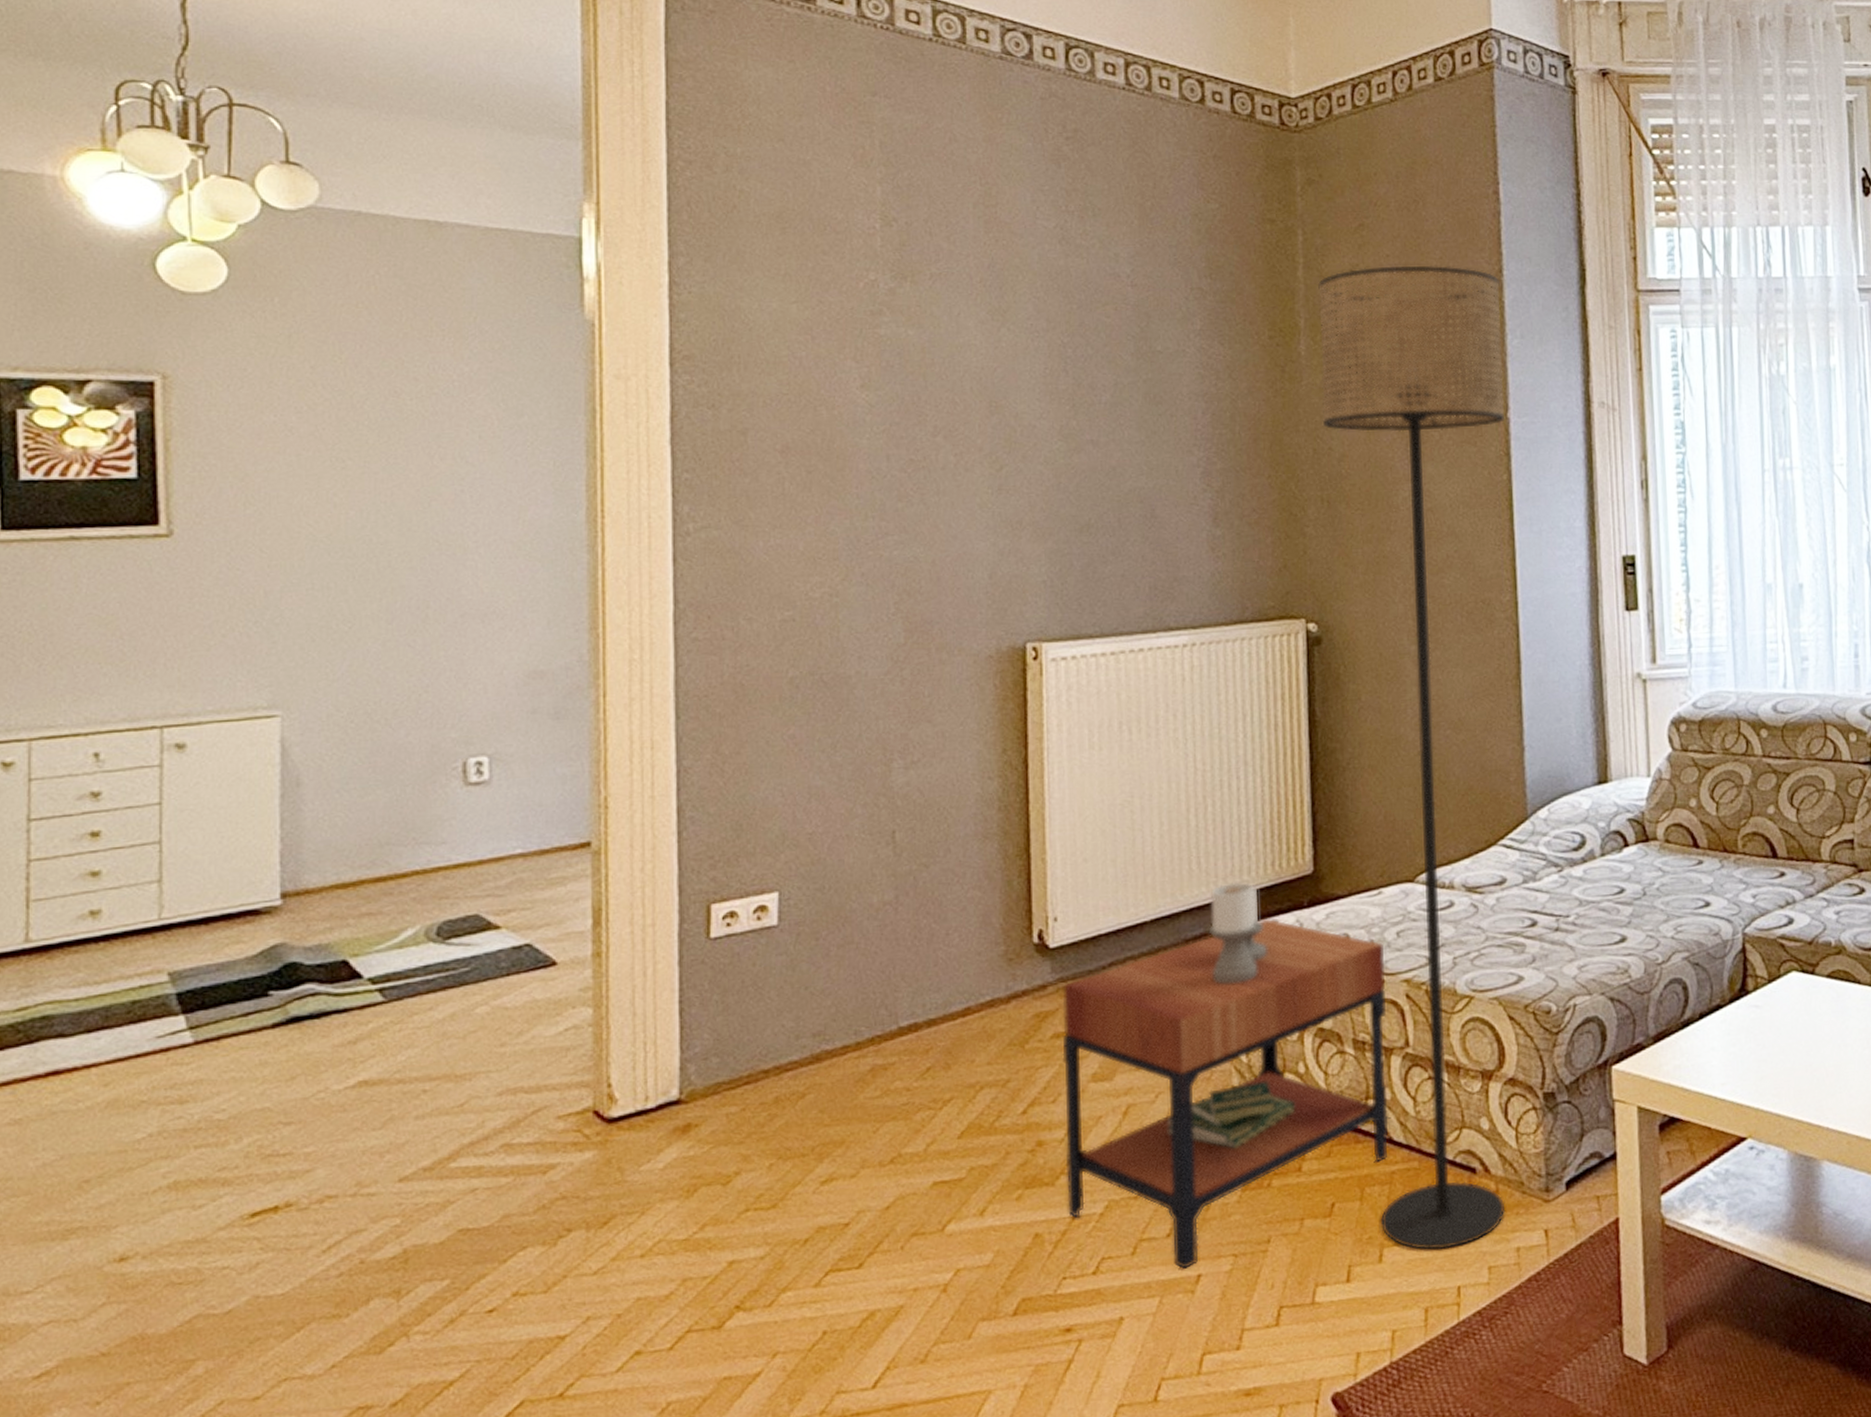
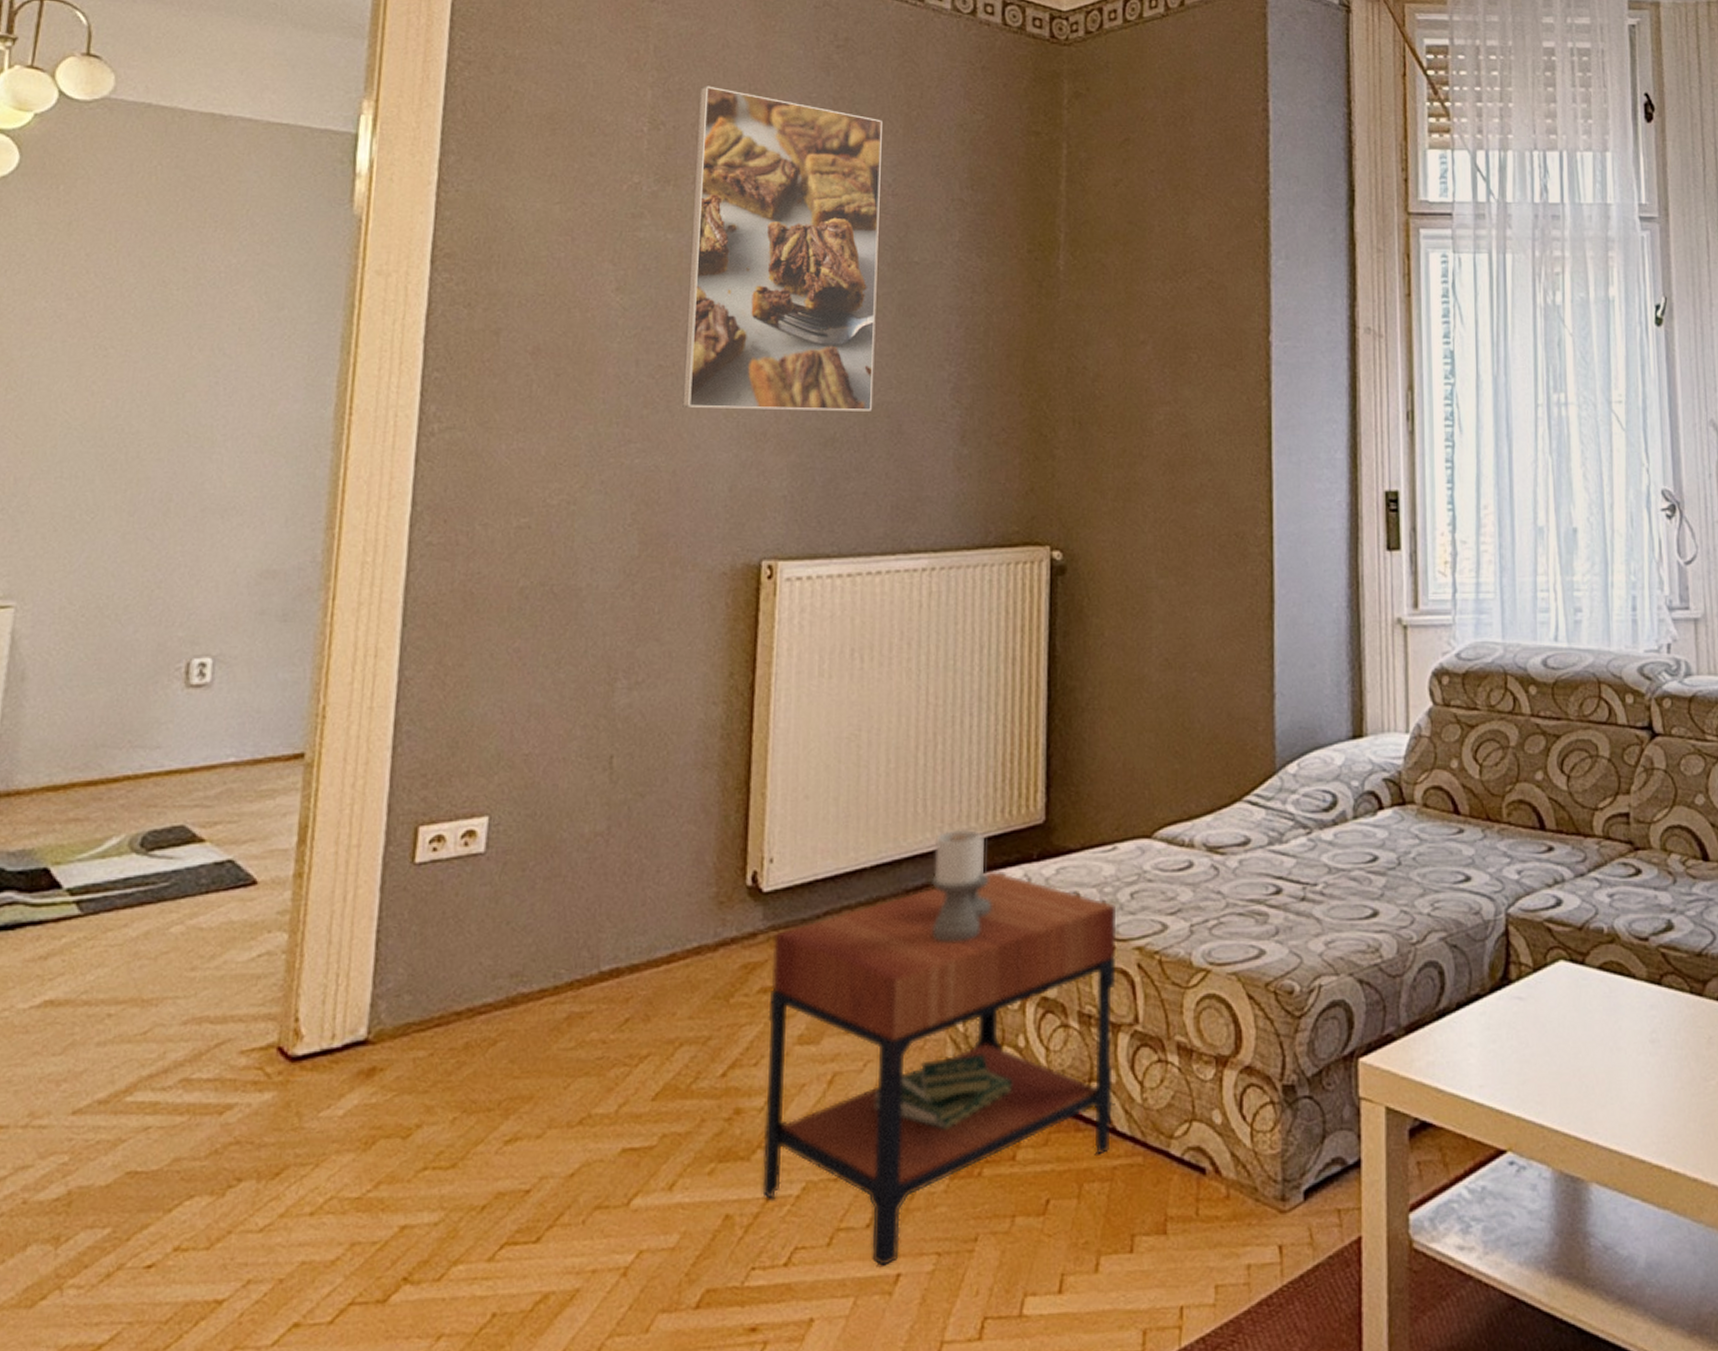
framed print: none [930,180,1125,501] -> present [682,86,882,412]
floor lamp: present [1318,265,1506,1251] -> none [1077,181,1267,1262]

